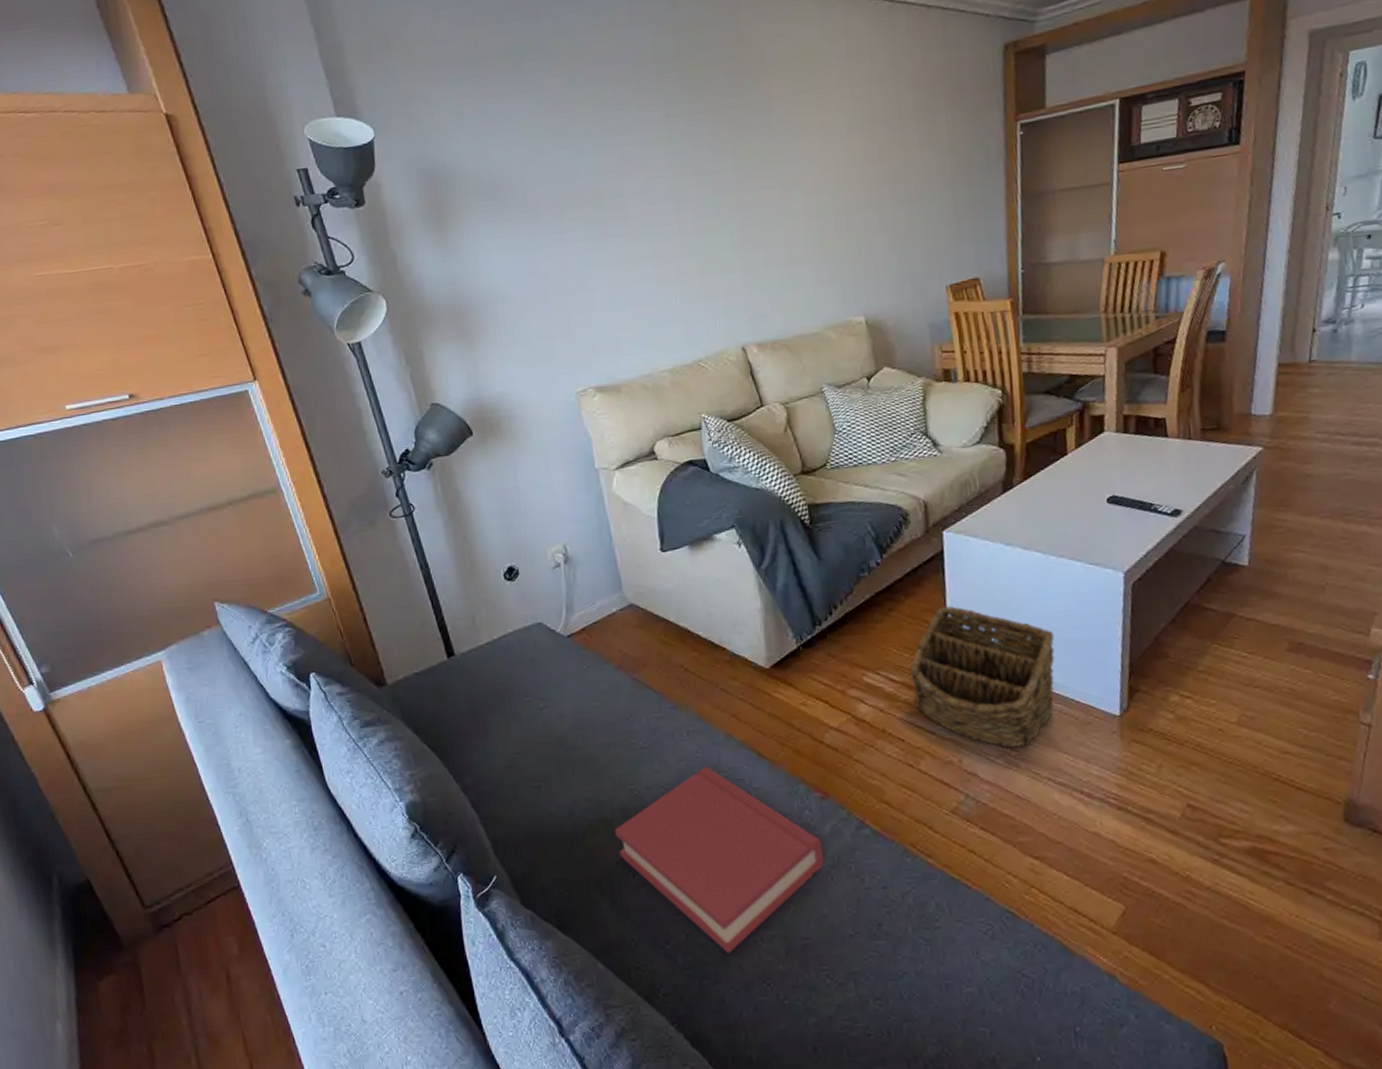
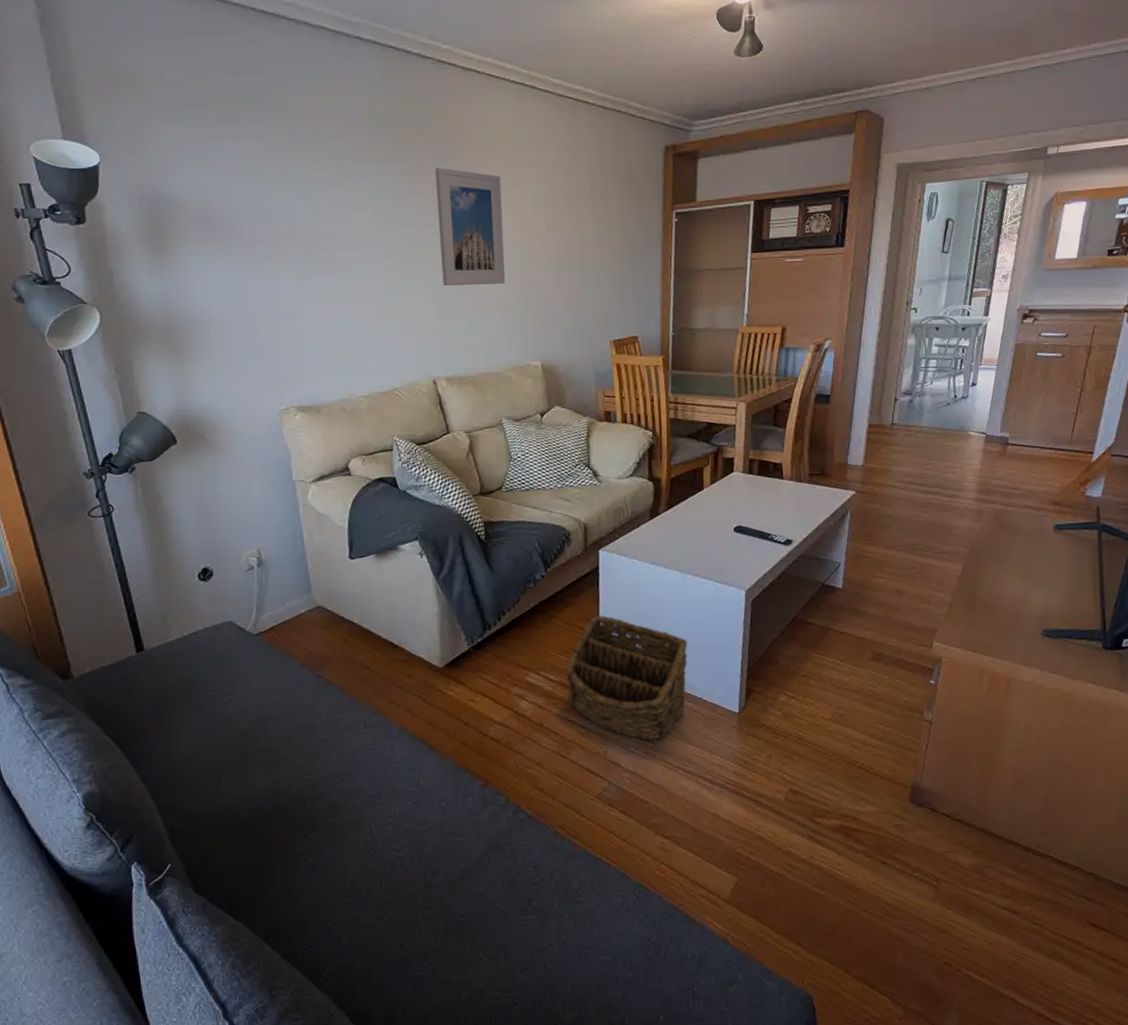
hardback book: present [614,766,824,953] -> none [289,757,483,932]
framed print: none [731,100,819,238] -> present [434,167,506,286]

